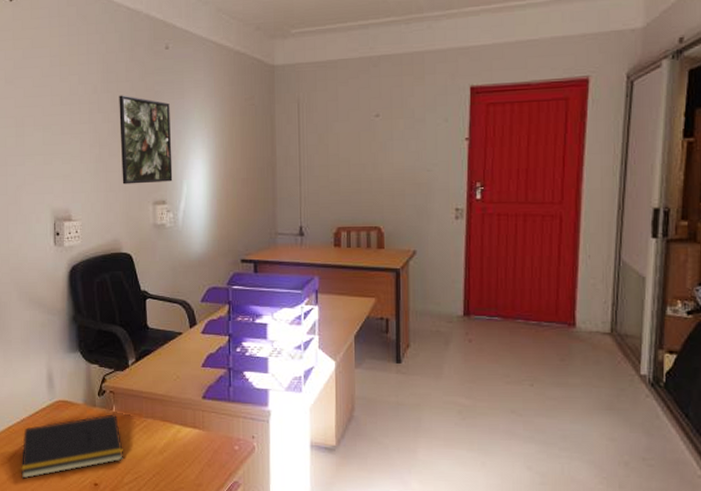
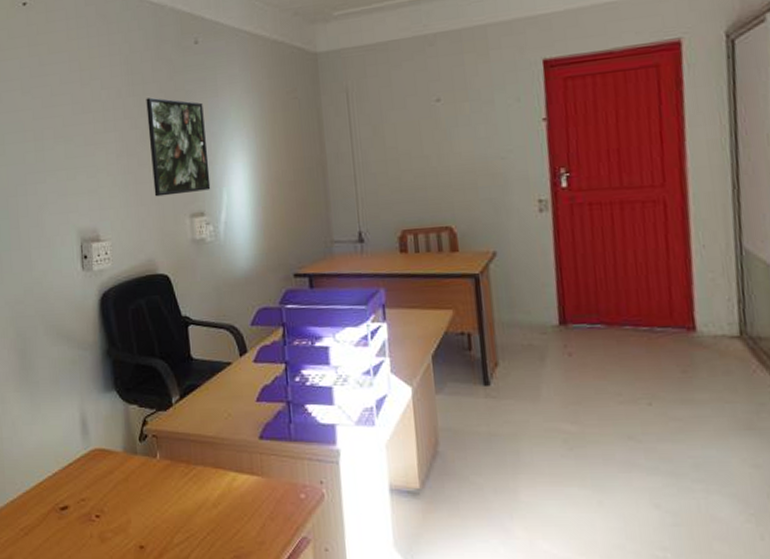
notepad: present [21,413,124,479] -> none [55,461,172,544]

